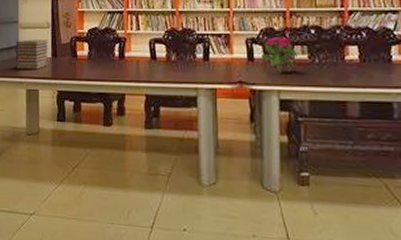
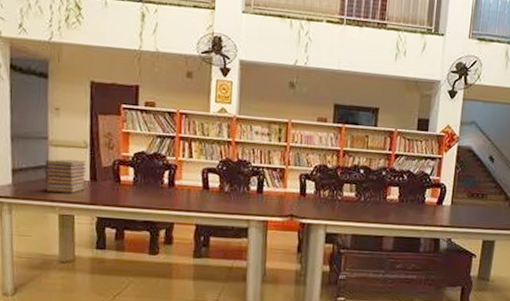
flower: present [261,37,298,73] -> none [312,174,346,208]

